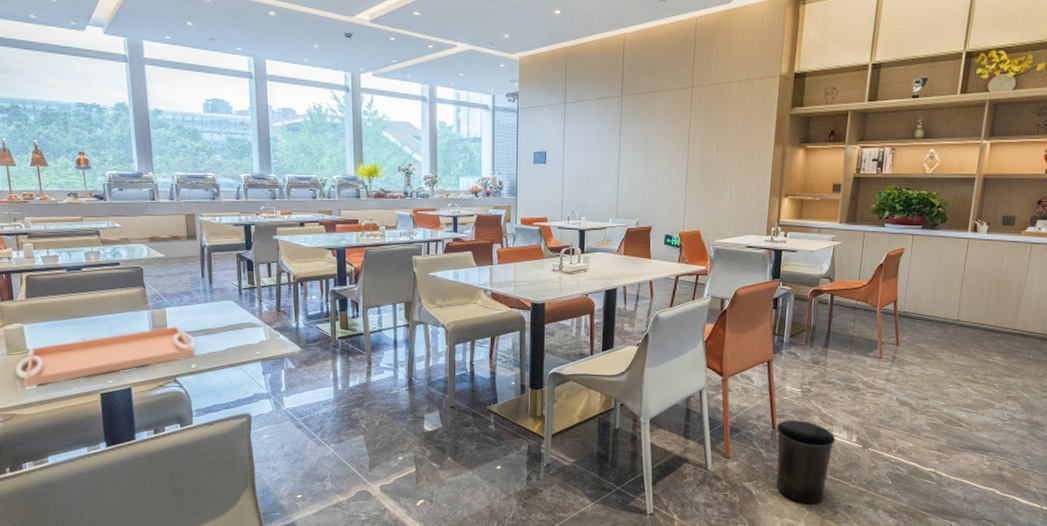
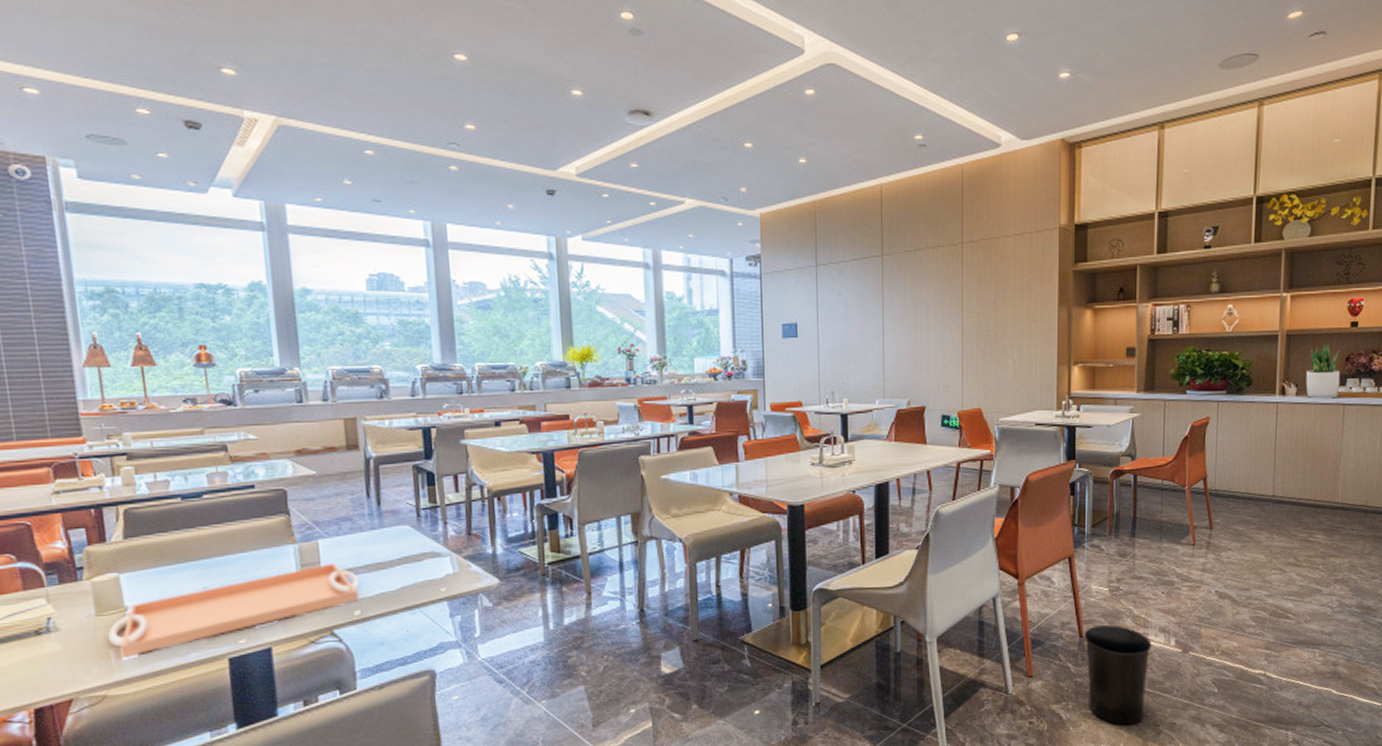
planter: none [997,188,1034,237] -> present [1306,343,1341,399]

